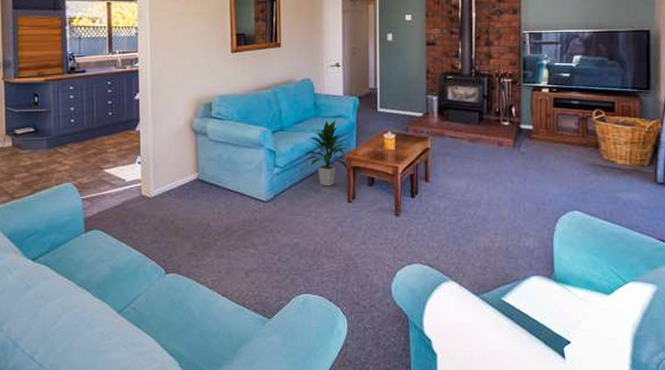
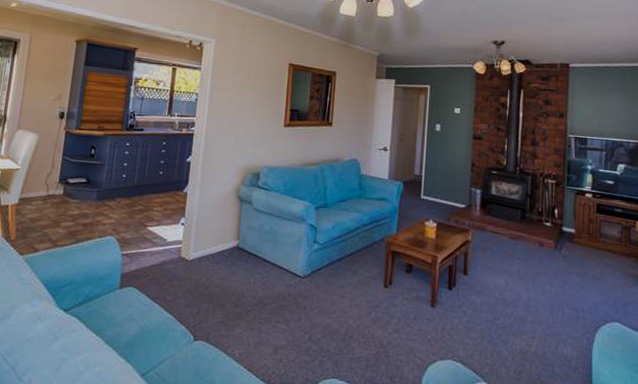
indoor plant: present [303,120,348,186] -> none [344,202,388,269]

